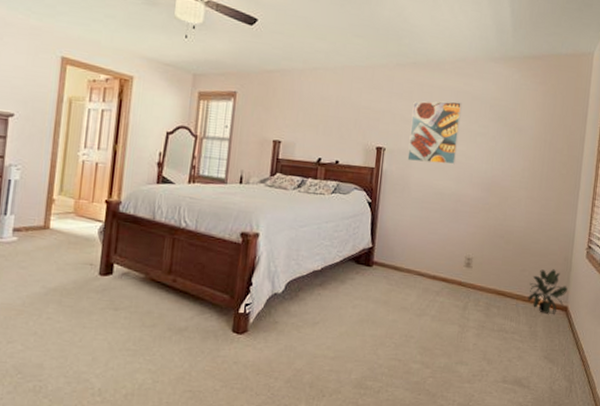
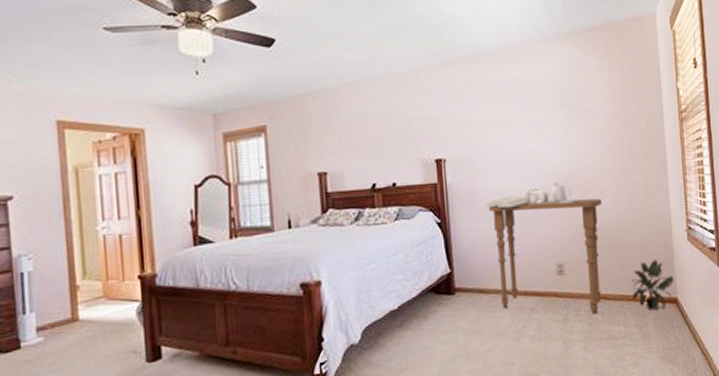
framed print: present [407,101,462,165] -> none [467,93,526,169]
side table: none [411,185,517,307] -> present [485,182,603,315]

